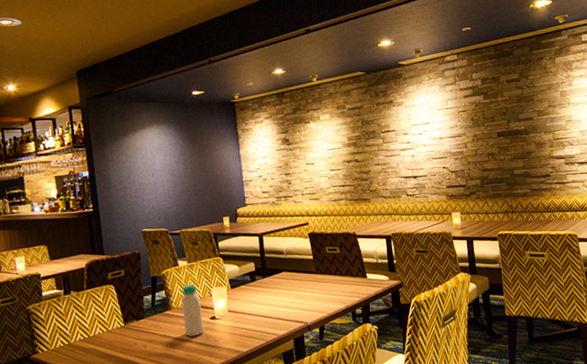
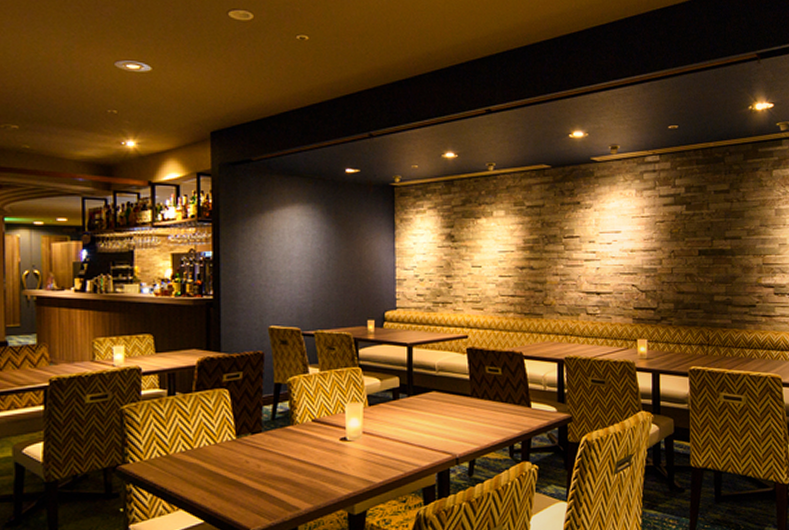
bottle: present [181,284,205,337] -> none [307,397,333,459]

